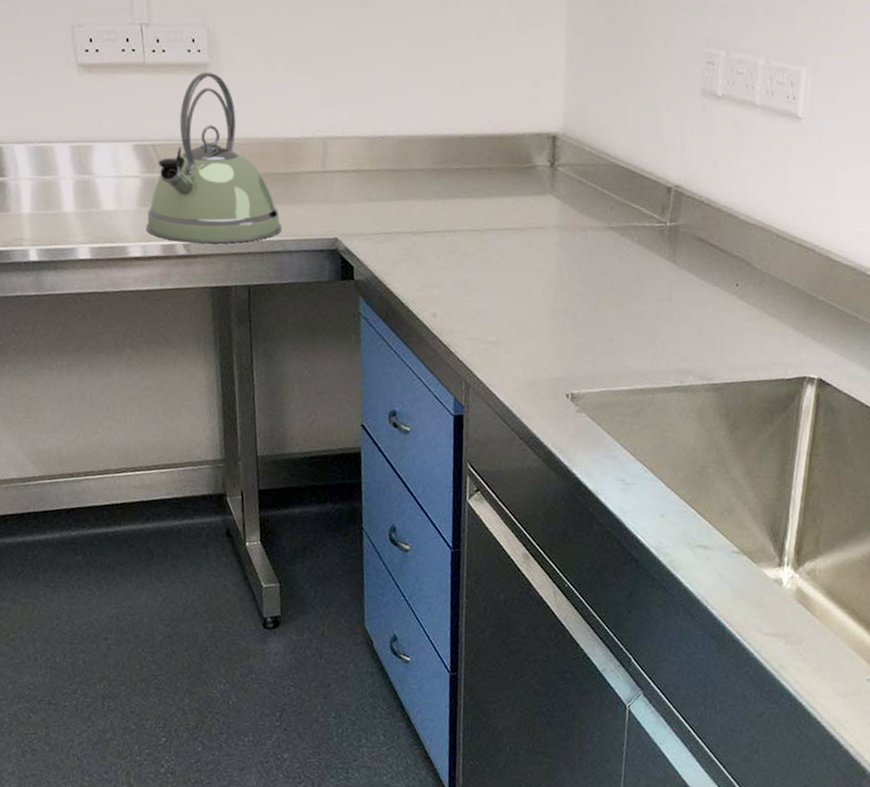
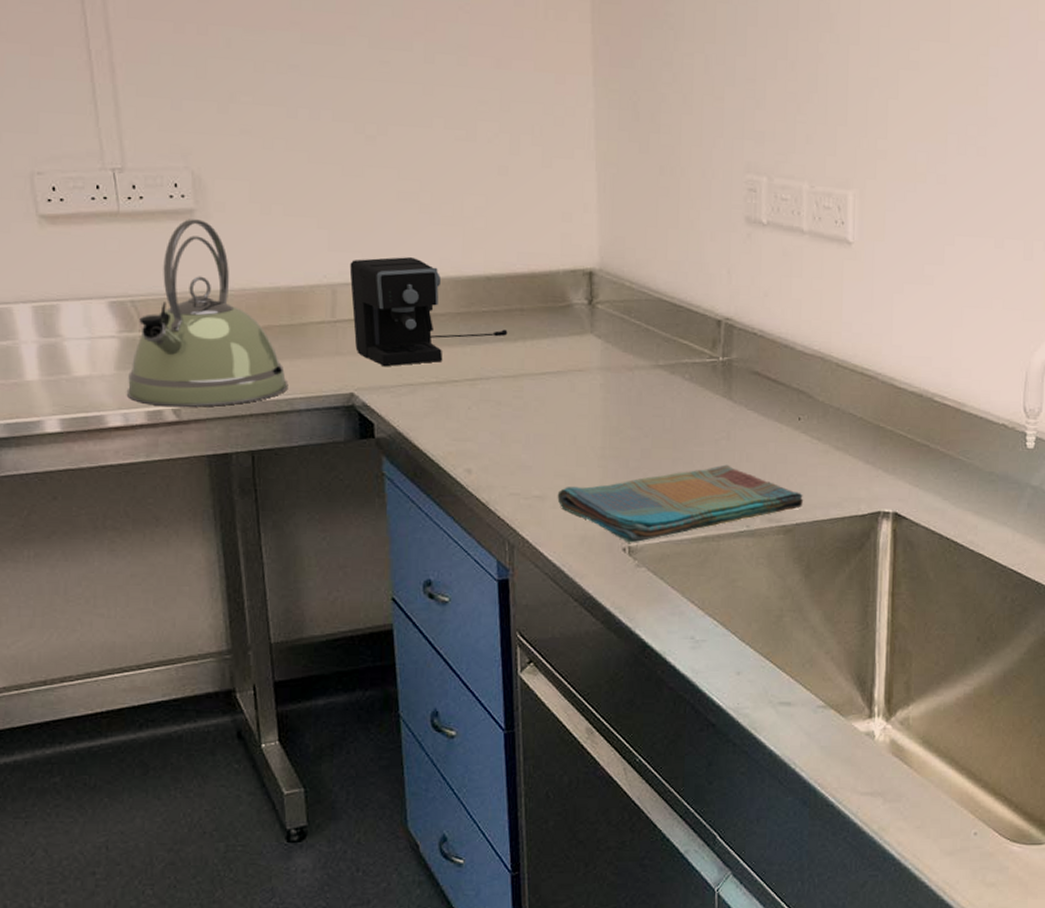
coffee maker: none [339,114,476,216] -> present [349,257,508,367]
dish towel: none [510,323,735,390] -> present [557,464,804,543]

